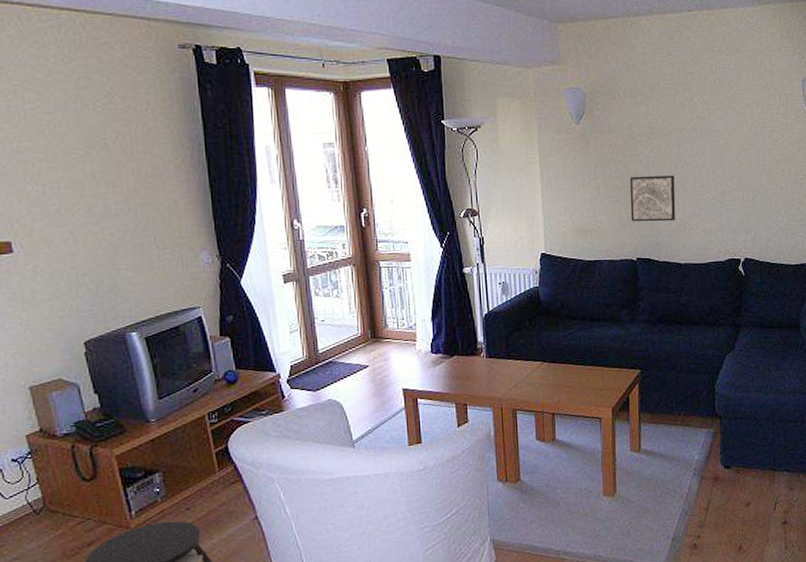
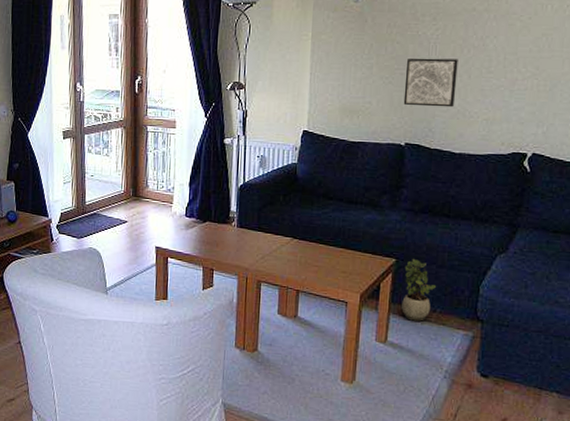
potted plant: none [649,367,678,427] -> present [402,258,436,322]

